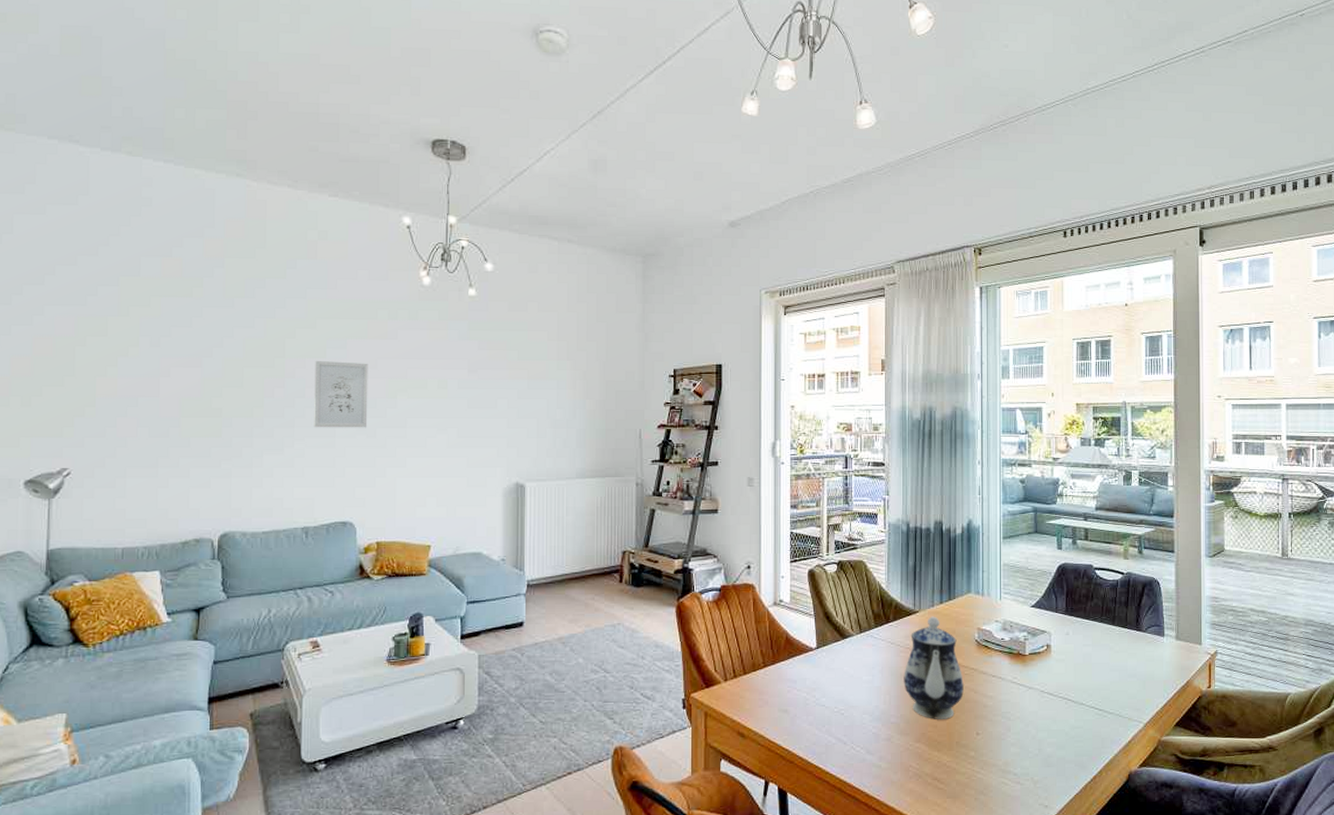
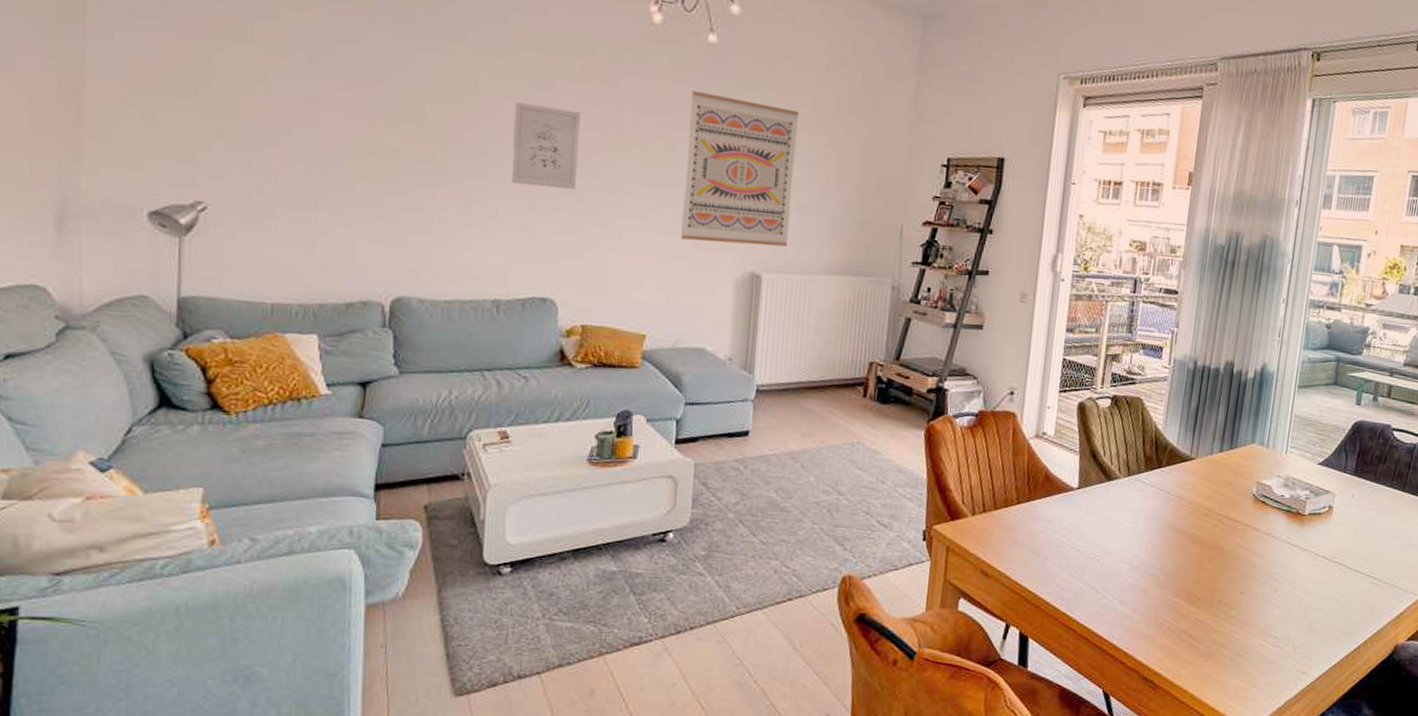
wall art: none [454,335,547,460] -> present [680,90,800,247]
teapot: present [904,616,964,719] -> none [1169,464,1234,575]

